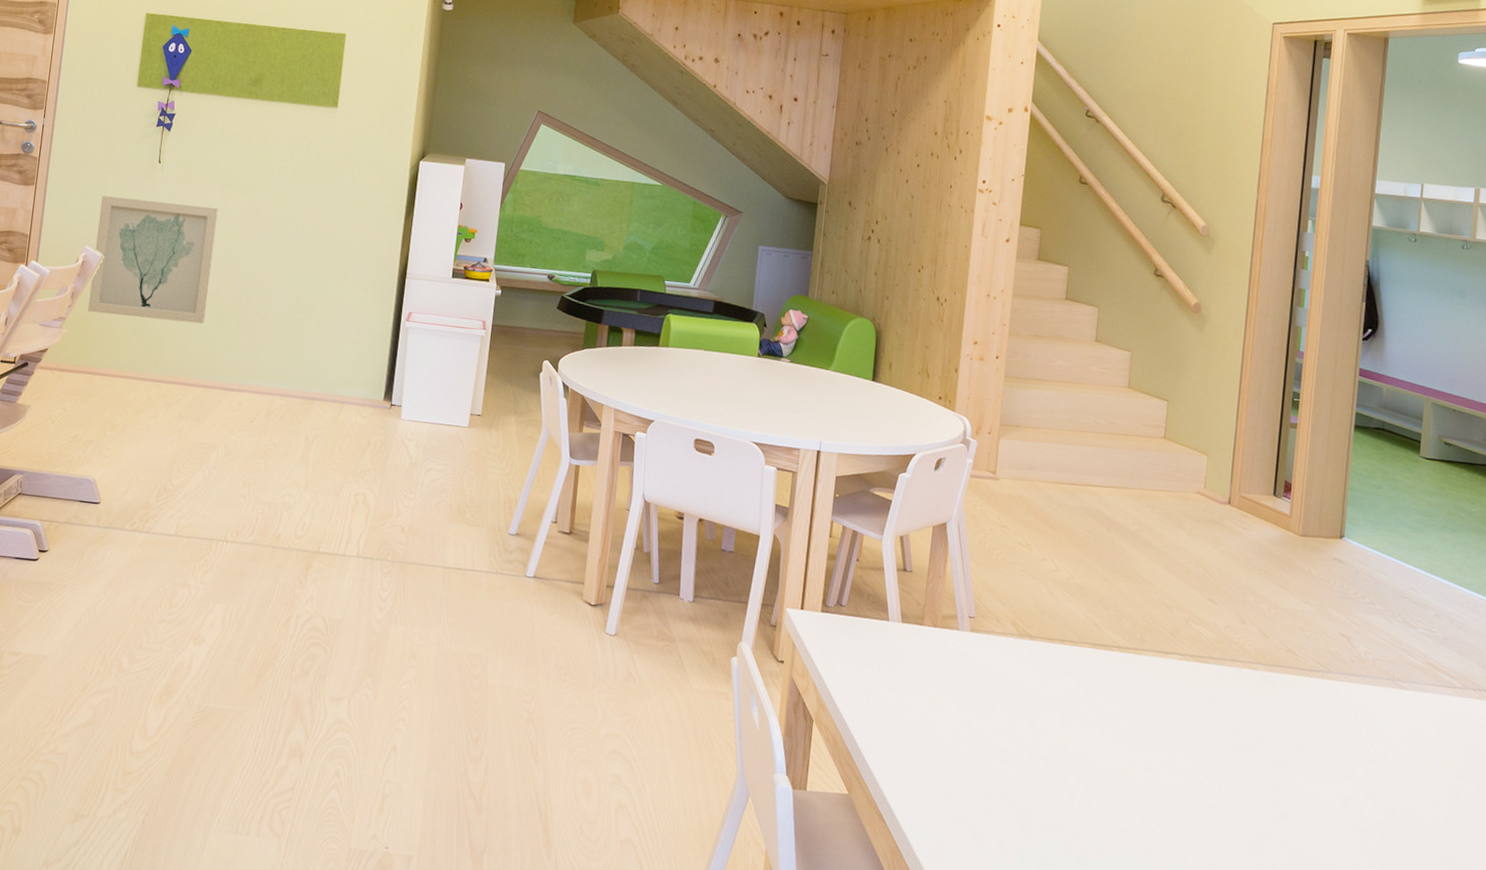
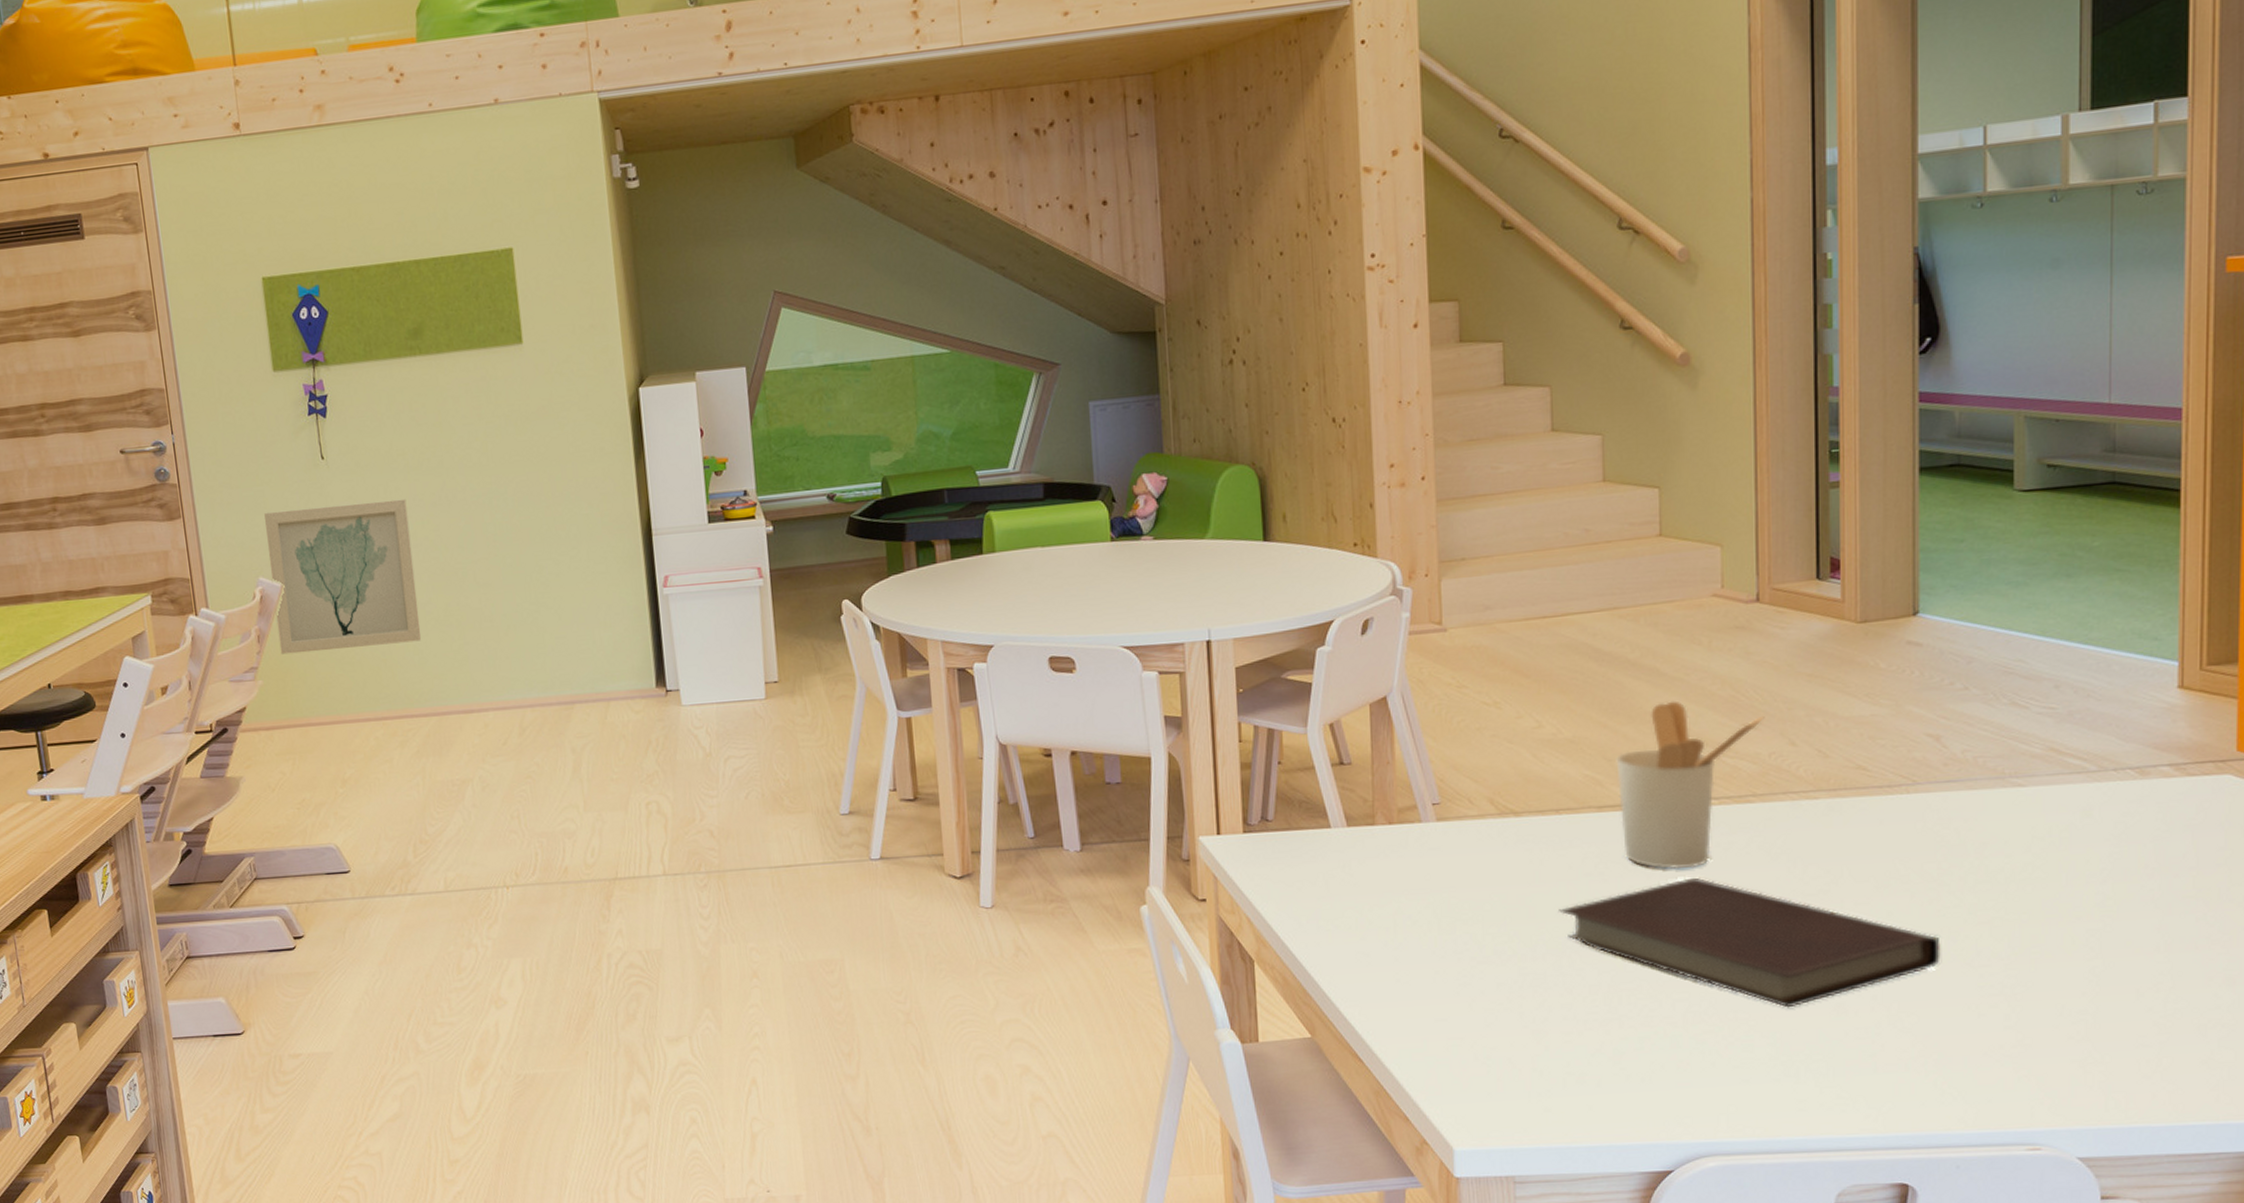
notebook: none [1053,715,1336,839] -> present [1559,877,1941,1008]
utensil holder: none [1108,569,1225,709] -> present [1616,701,1765,869]

